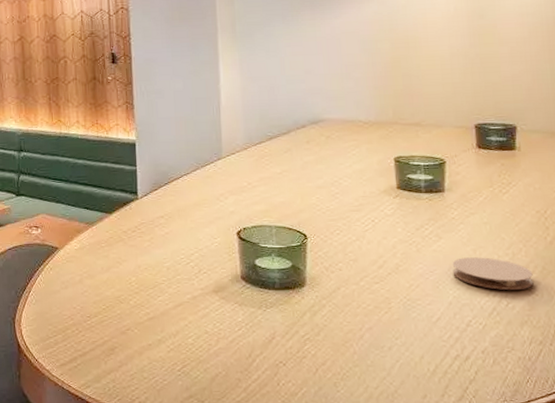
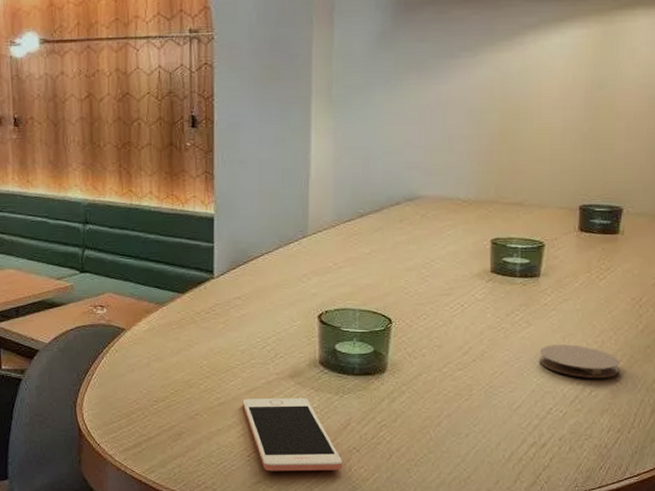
cell phone: none [170,313,271,386] -> present [242,398,343,472]

